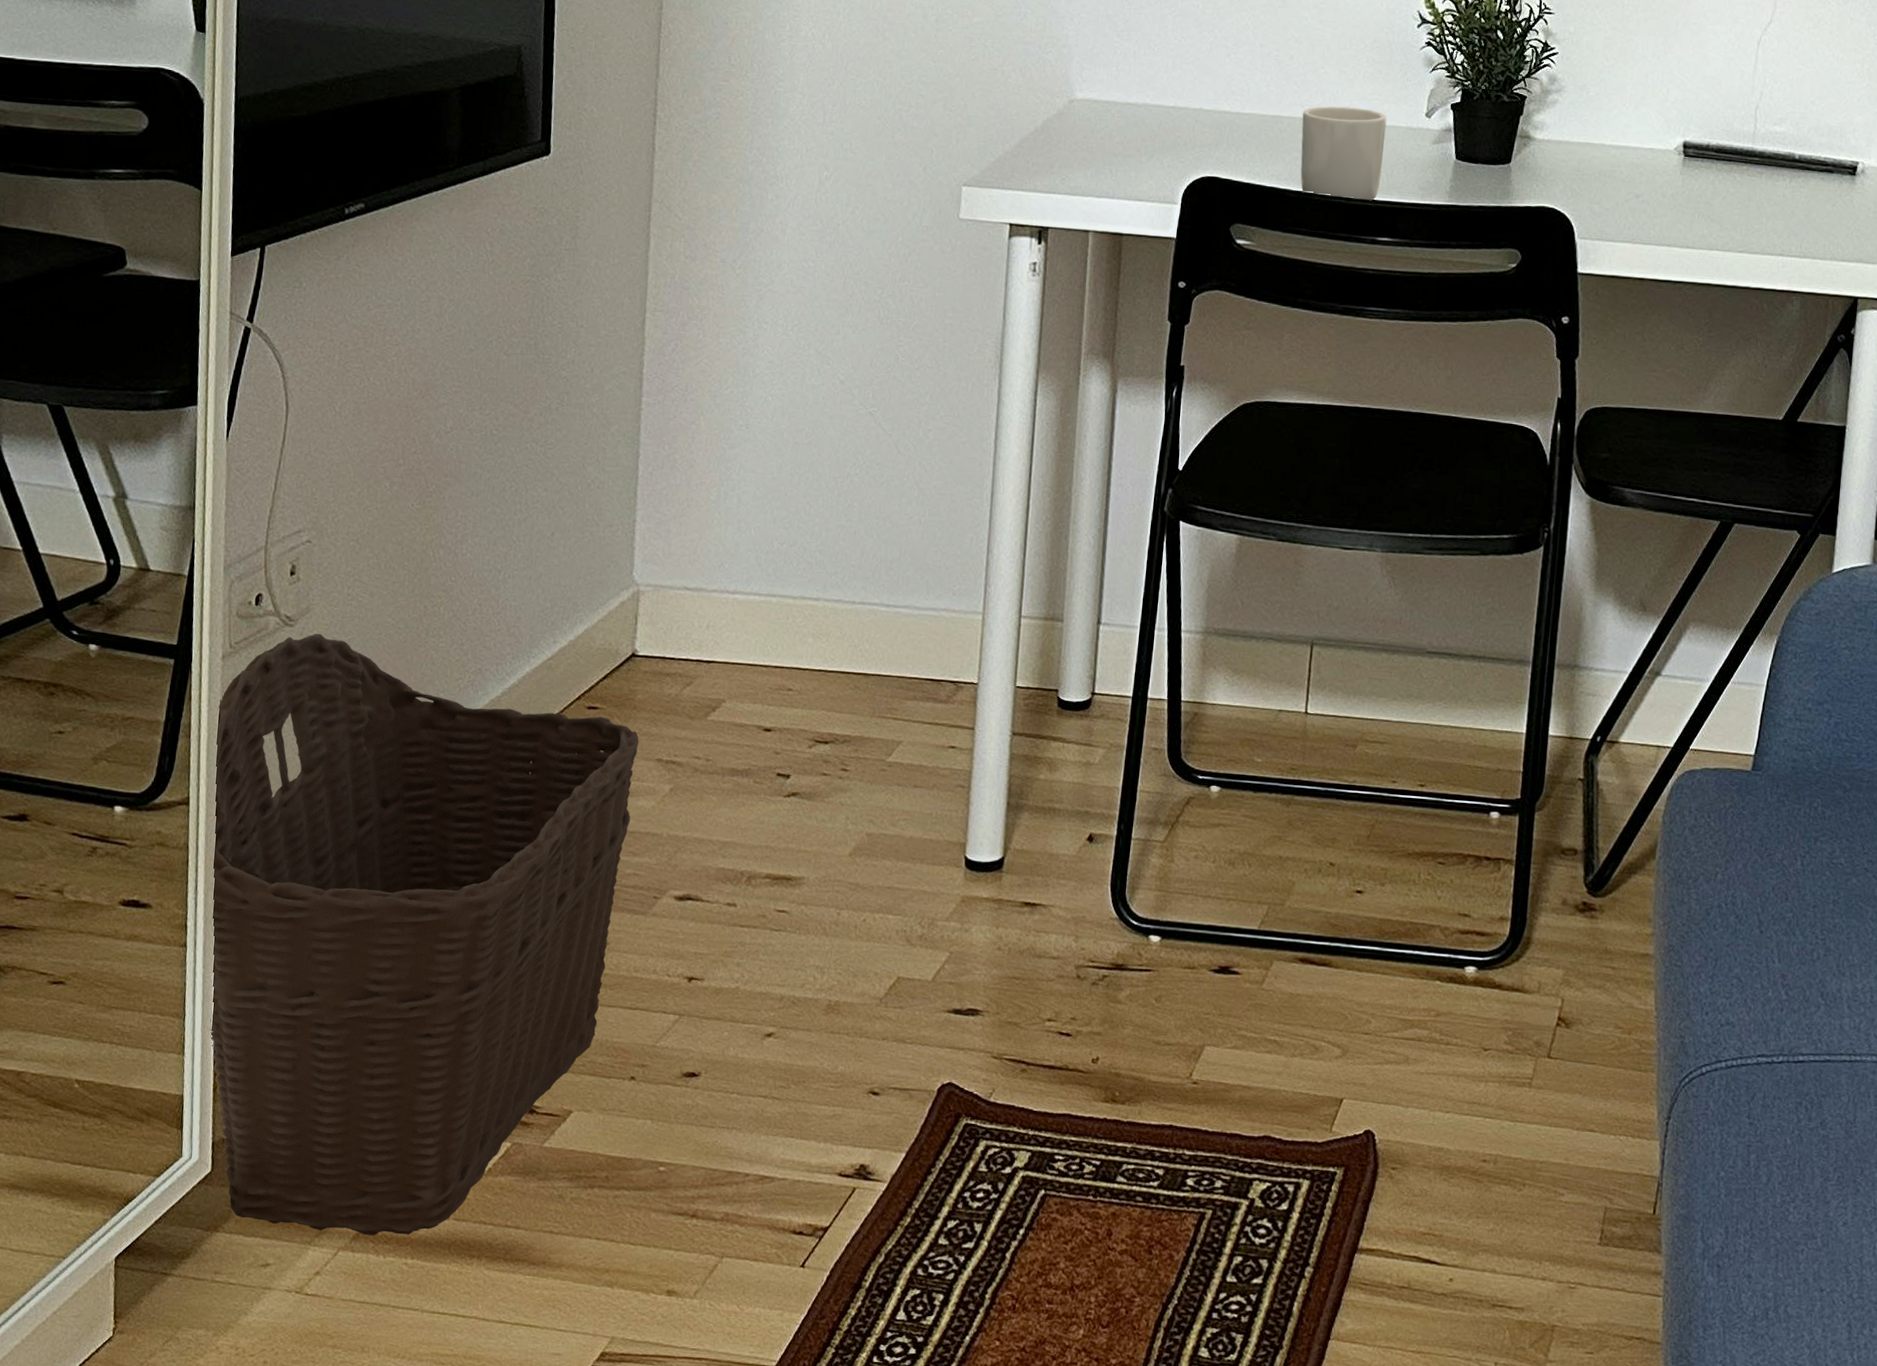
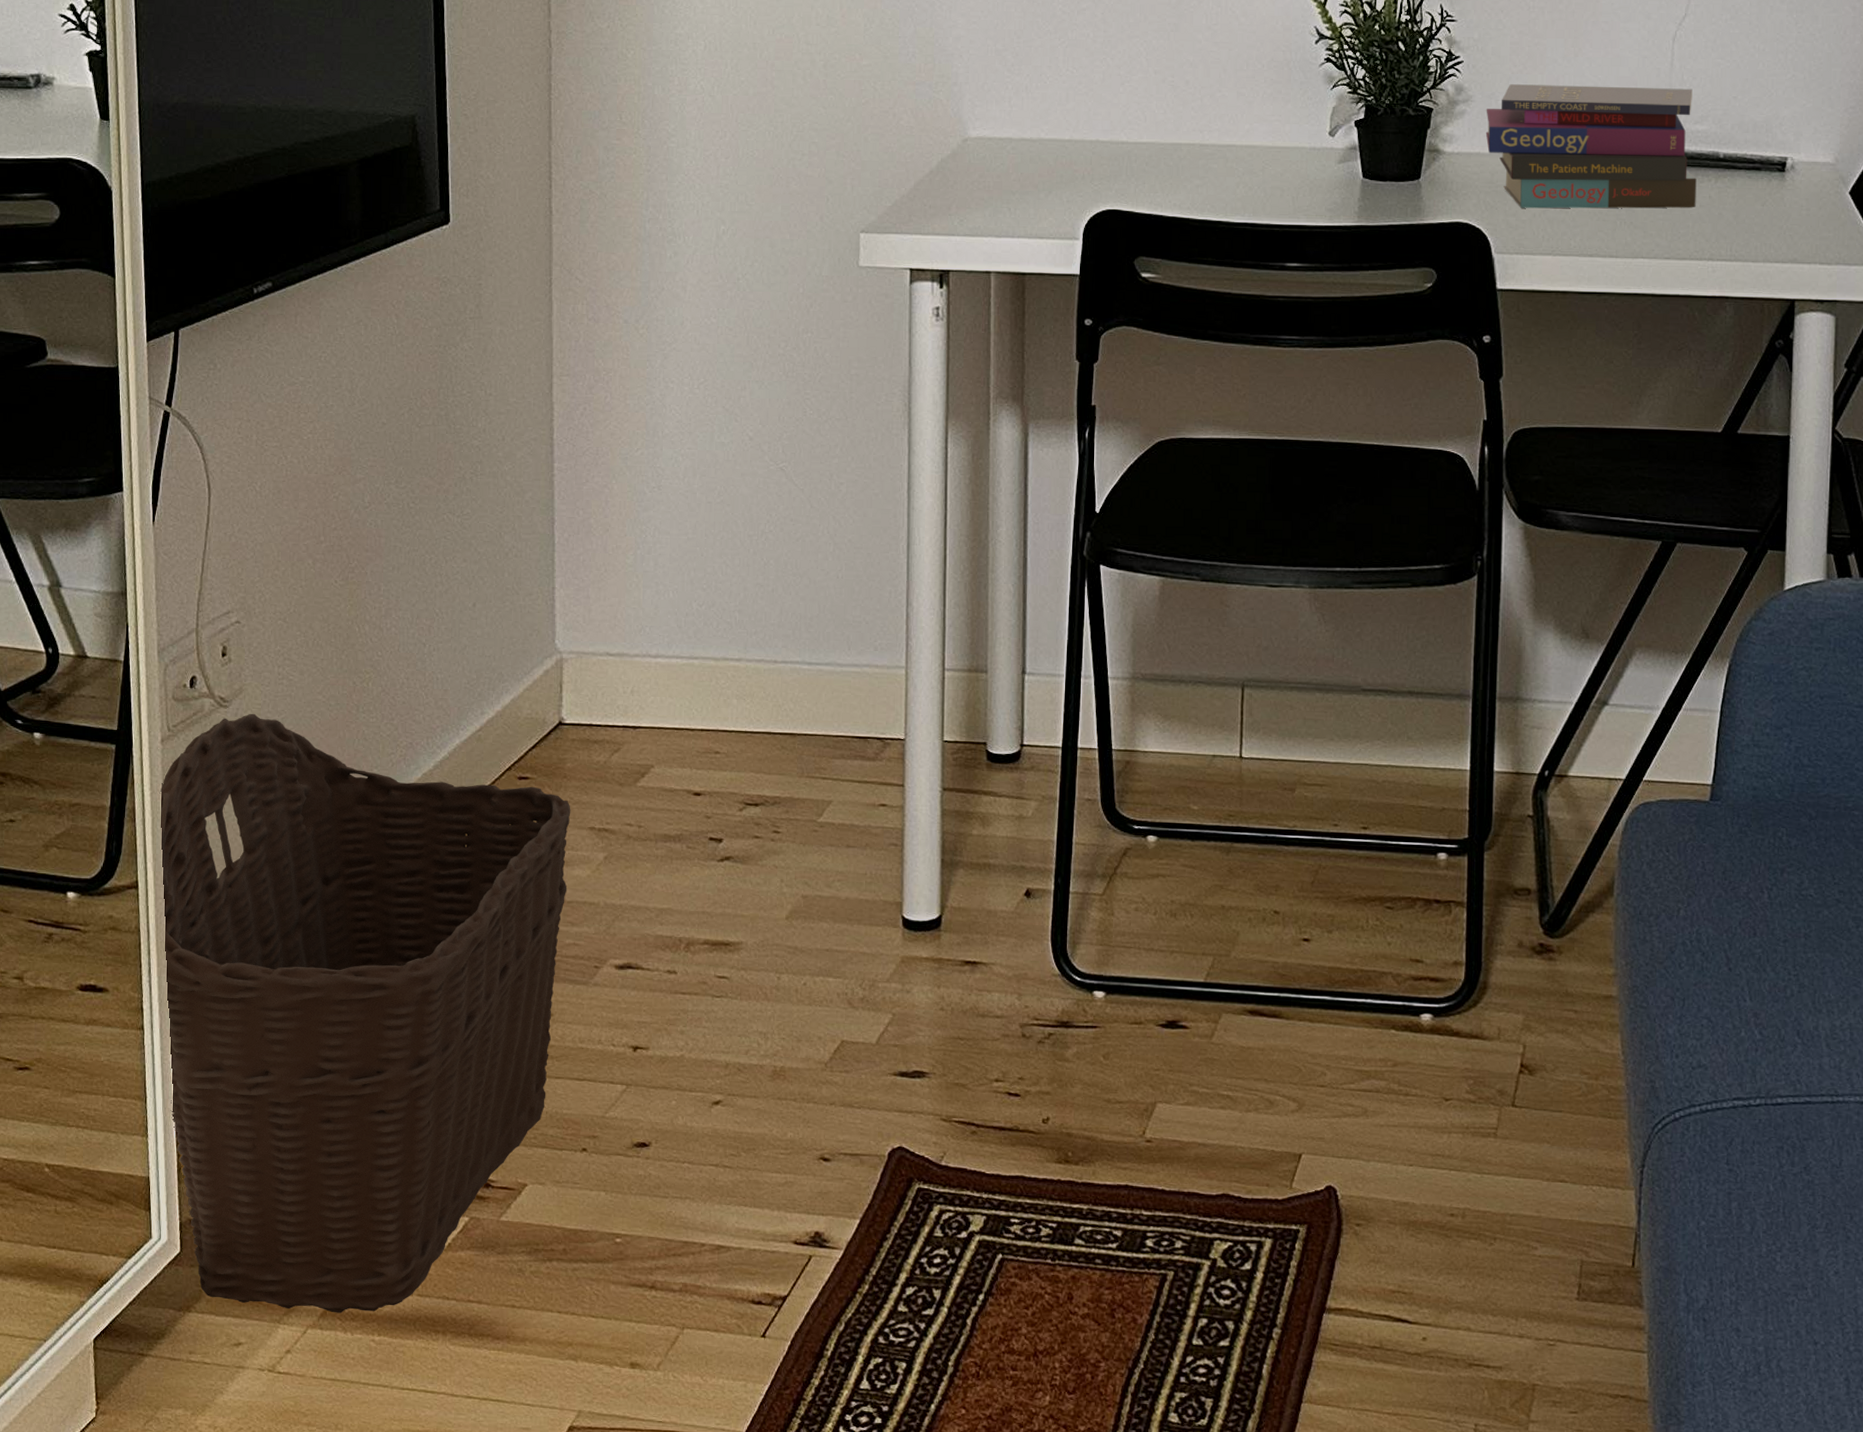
mug: present [1300,106,1387,202] -> none [1202,130,1289,226]
books: none [1575,77,1773,205] -> present [1485,84,1696,209]

